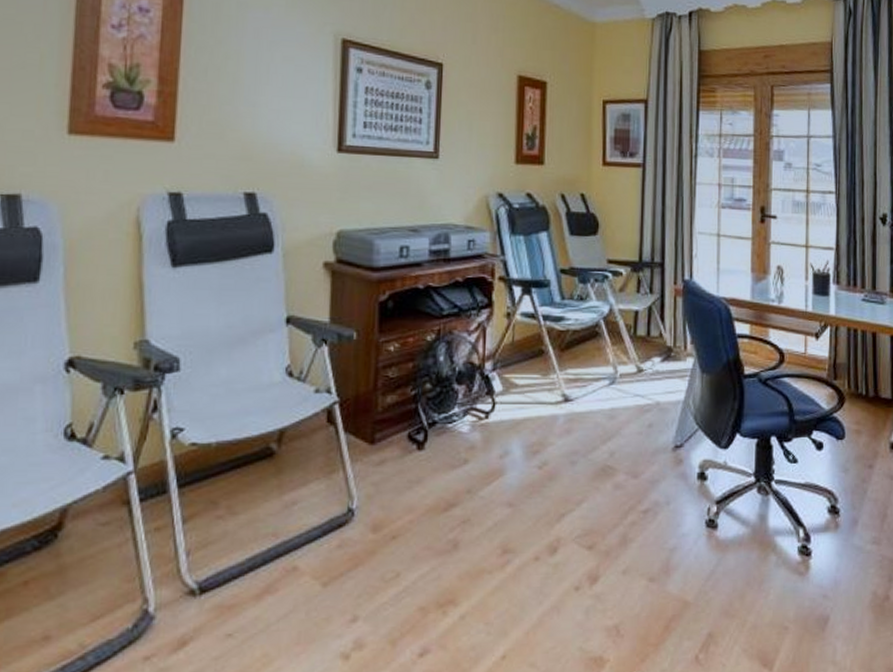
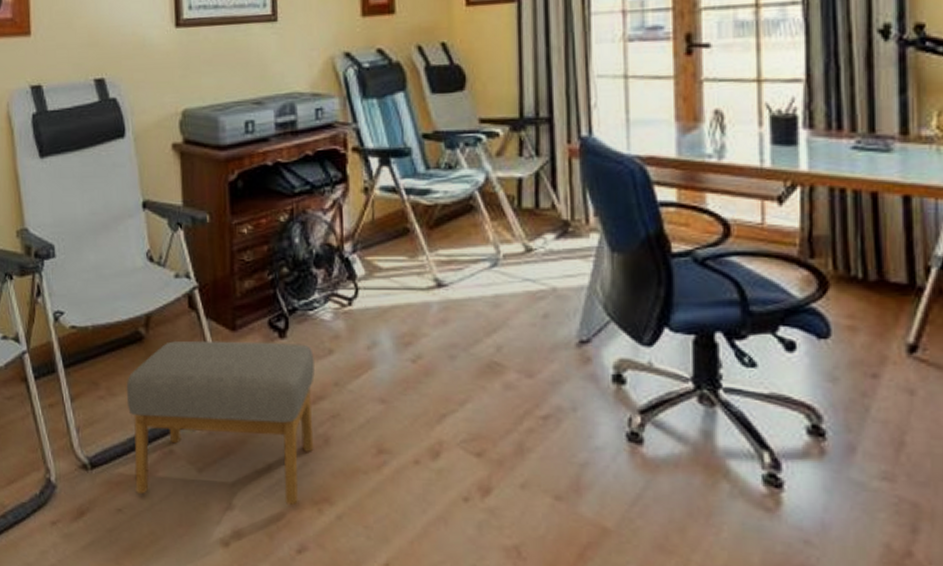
footstool: none [249,454,450,615] -> present [126,340,315,505]

